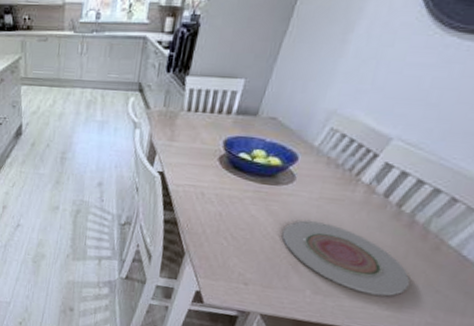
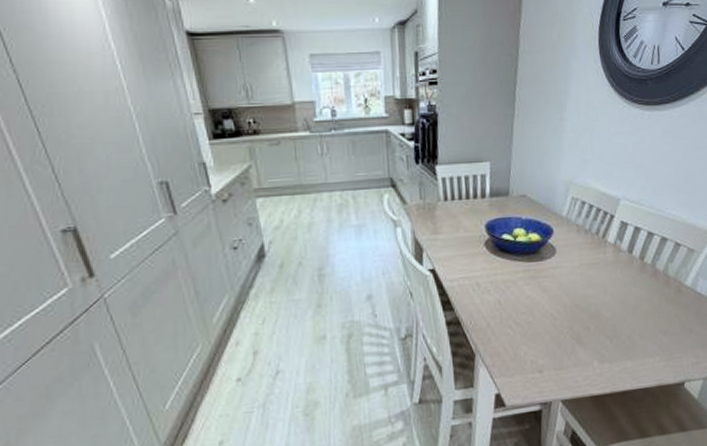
plate: present [282,220,410,297] -> none [558,289,670,350]

